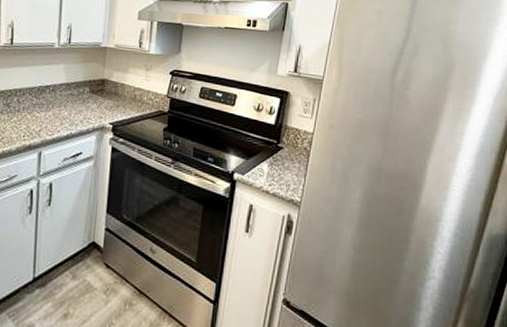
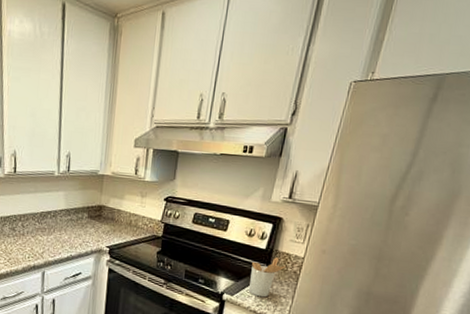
utensil holder: none [260,133,296,176] -> present [249,257,286,298]

